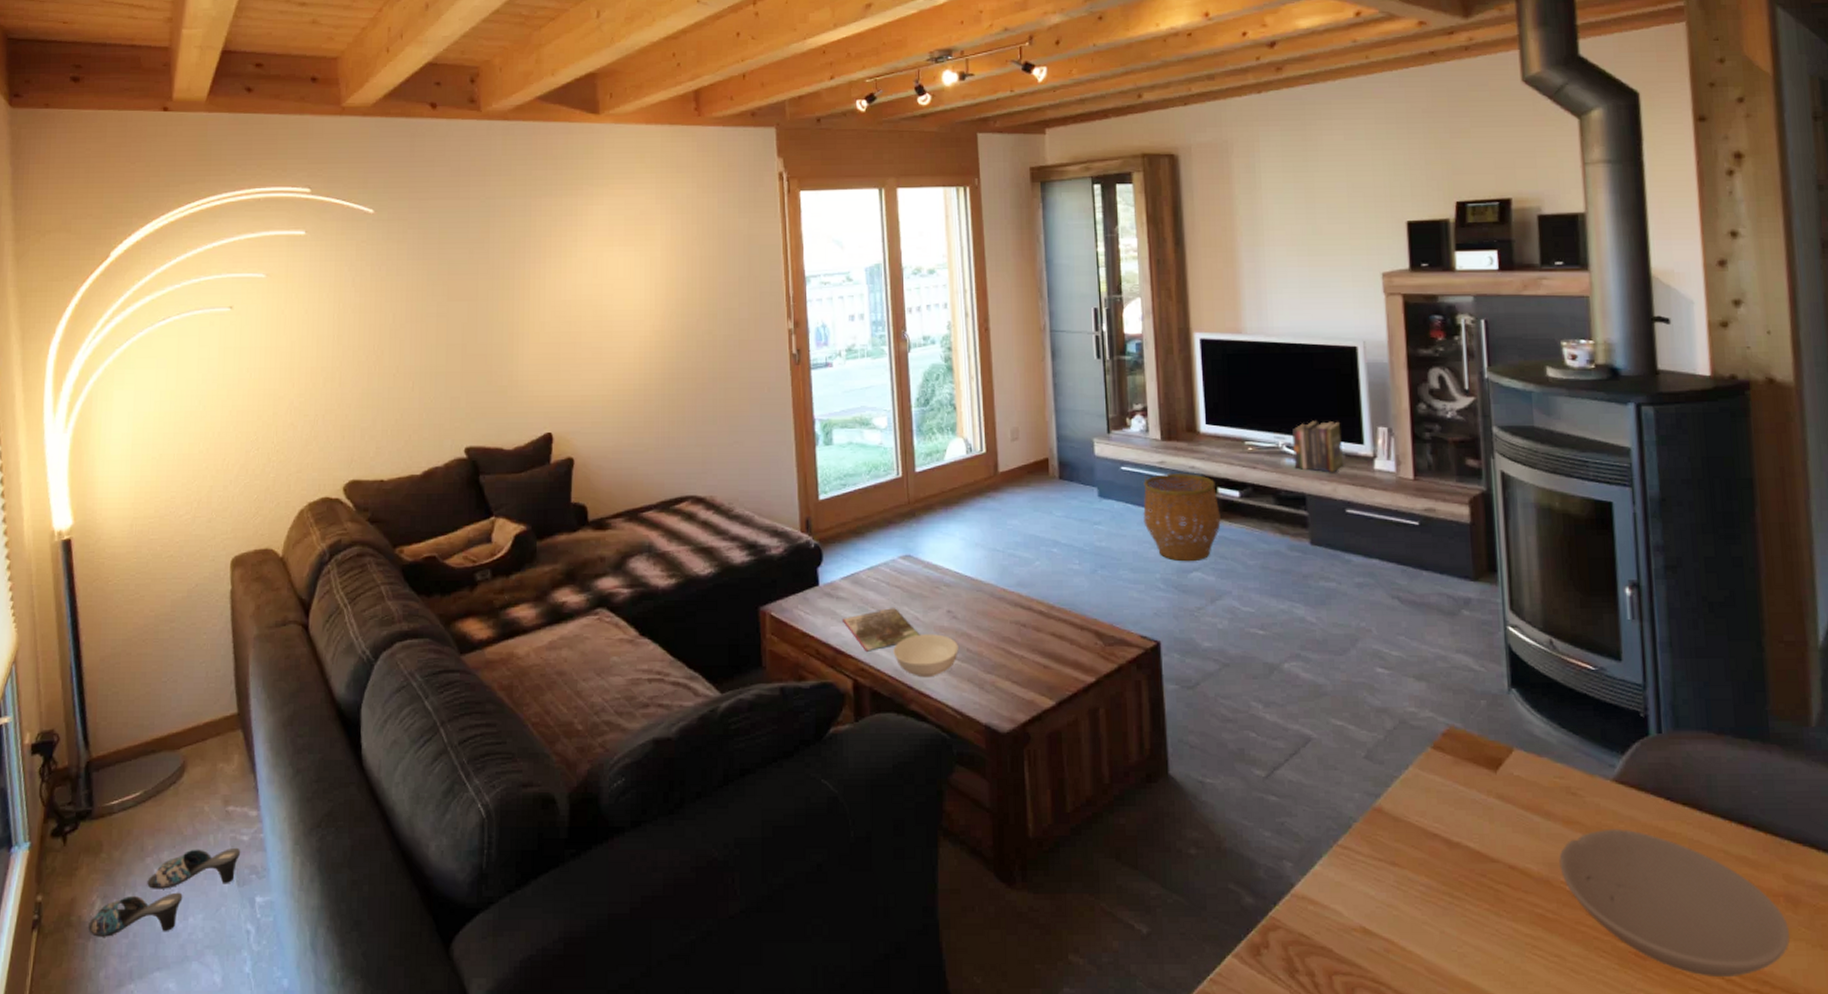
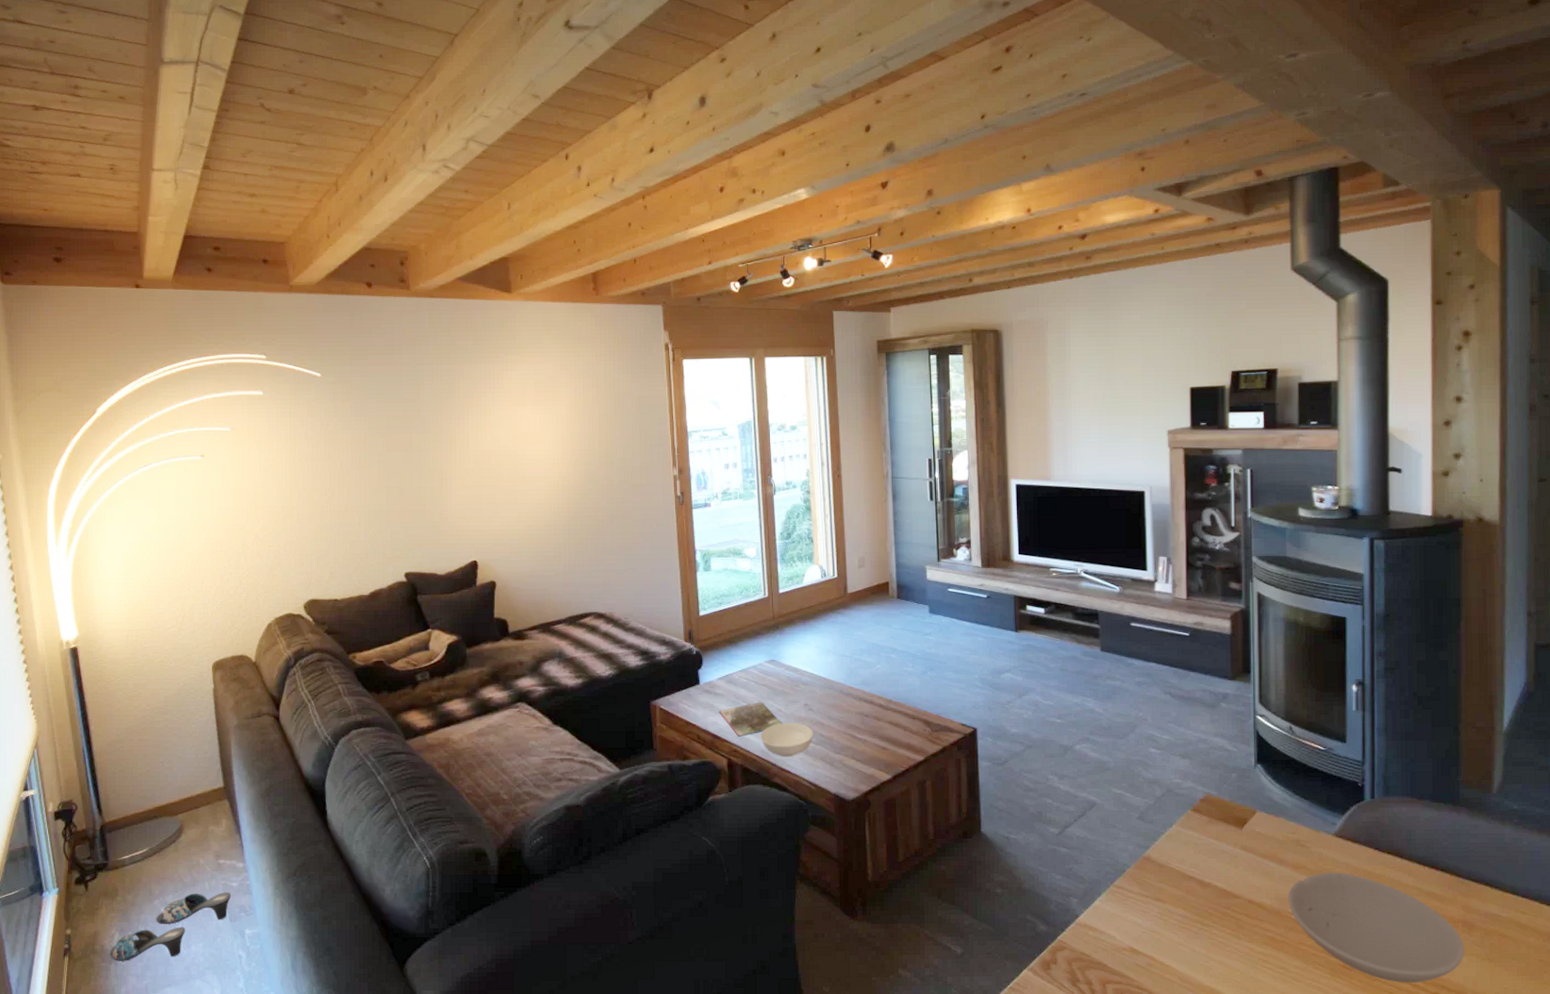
basket: present [1143,472,1221,562] -> none [965,593,1029,665]
books: present [1292,420,1344,473] -> none [1088,551,1130,594]

